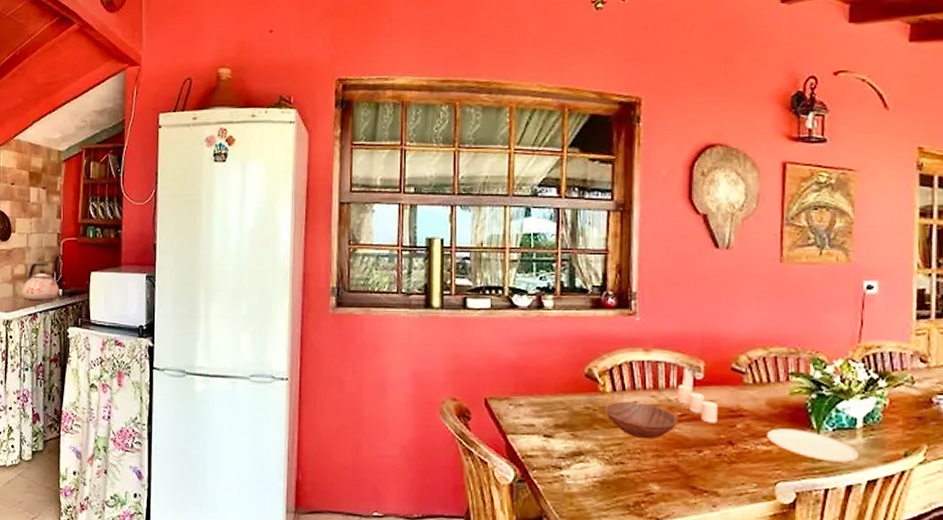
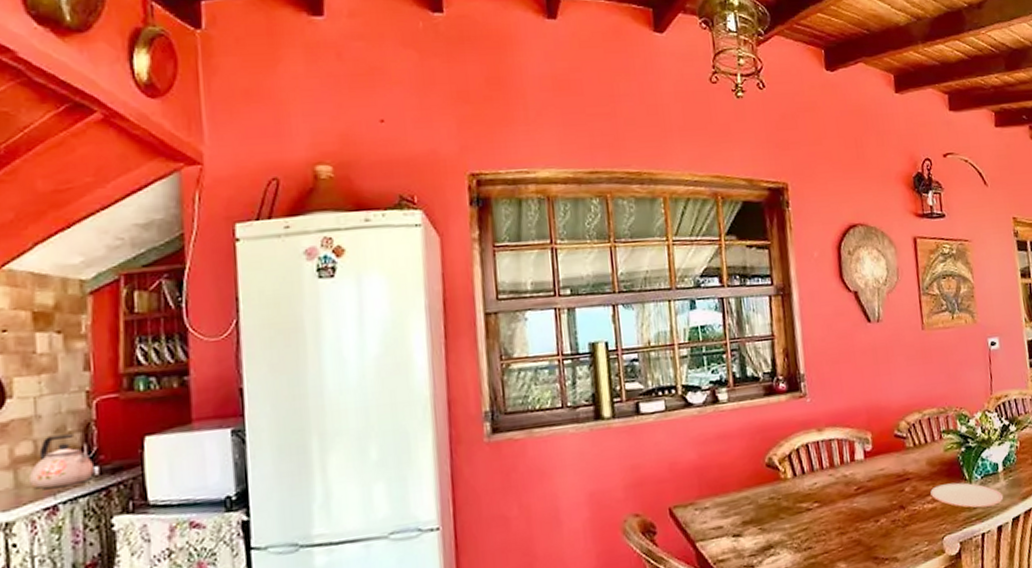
bowl: present [606,401,678,438] -> none [789,483,856,519]
candle: present [678,384,719,423] -> none [851,457,889,492]

